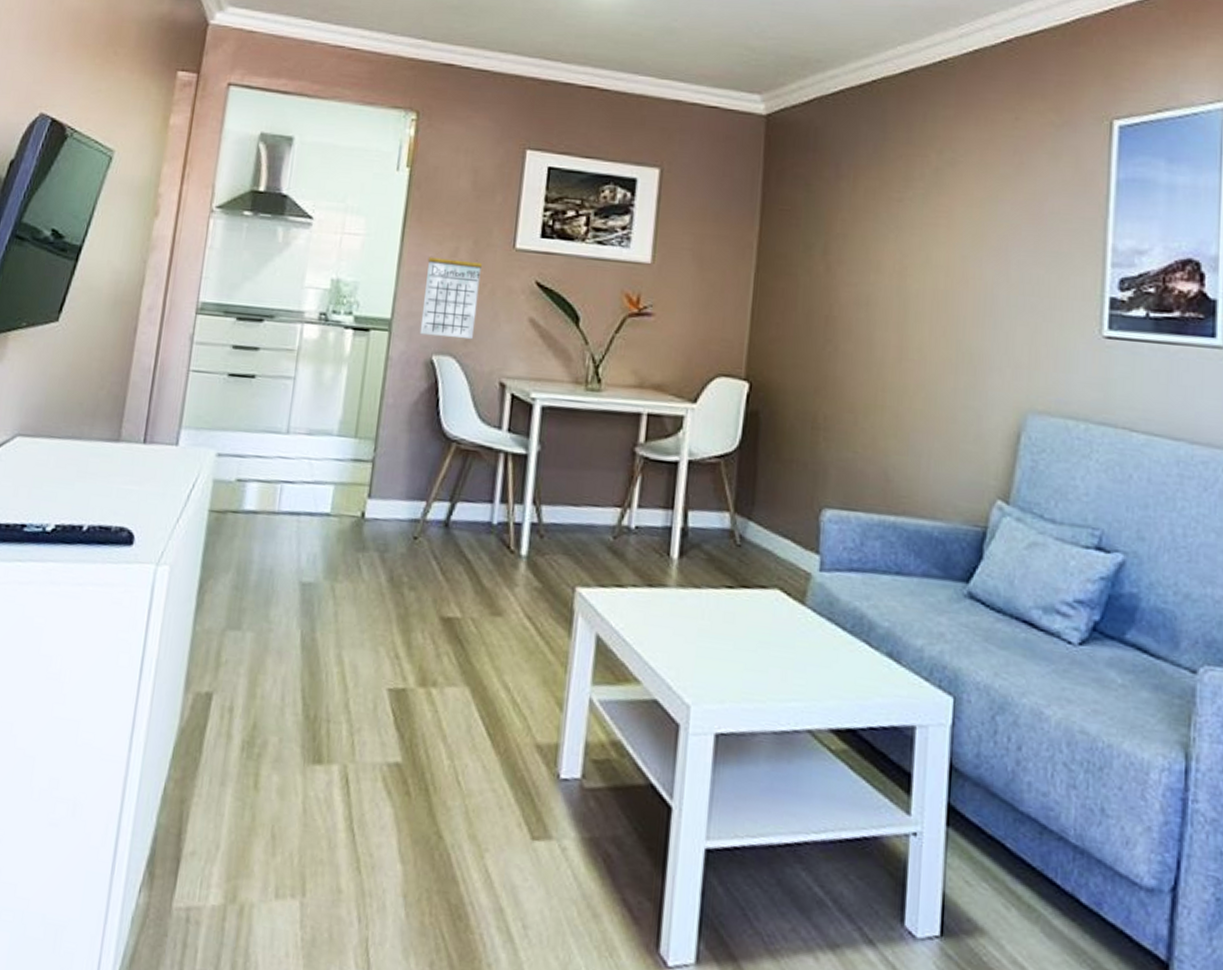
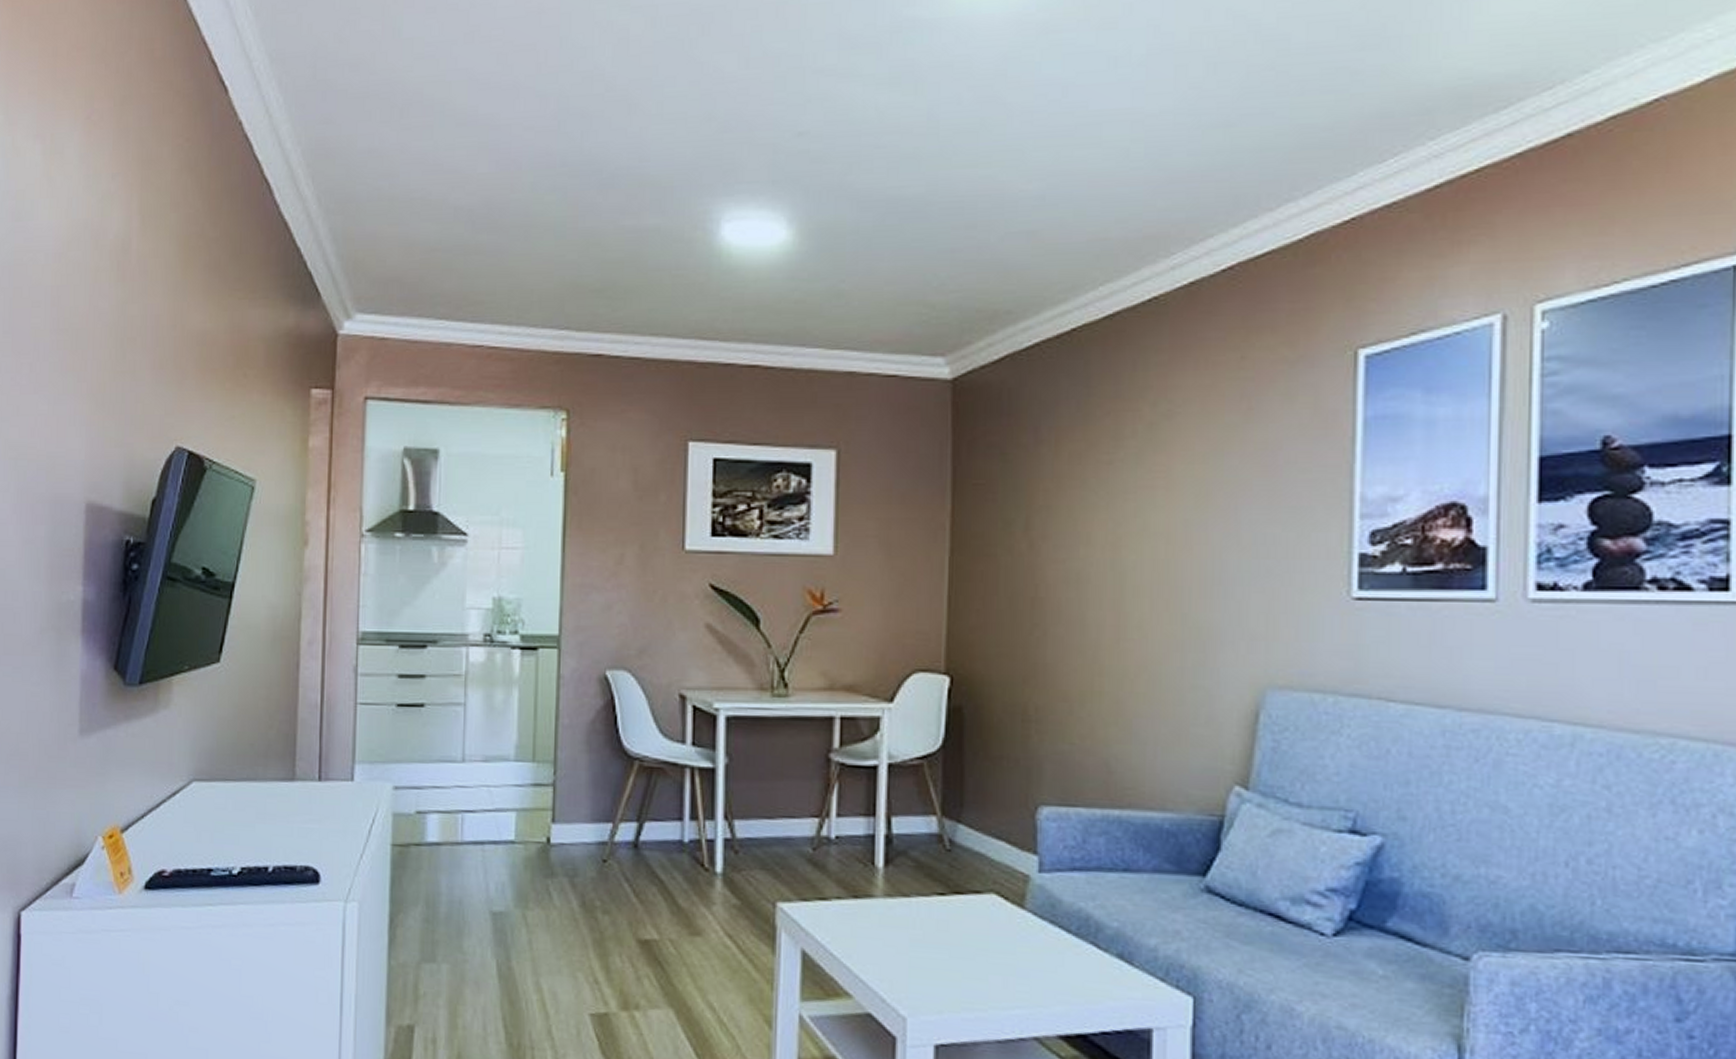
calendar: present [419,253,483,340] -> none [590,562,651,651]

